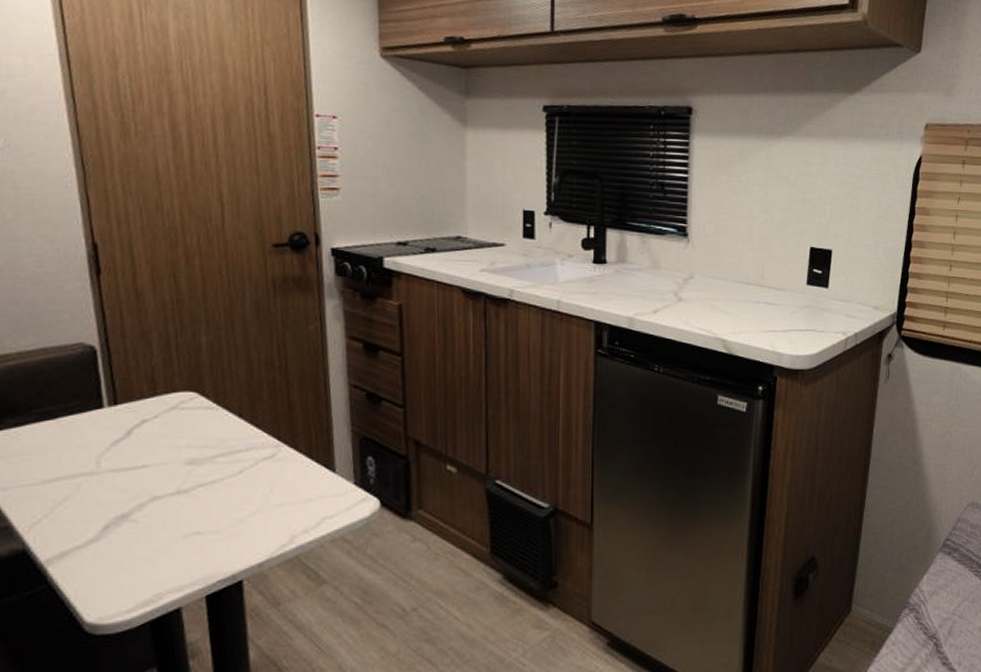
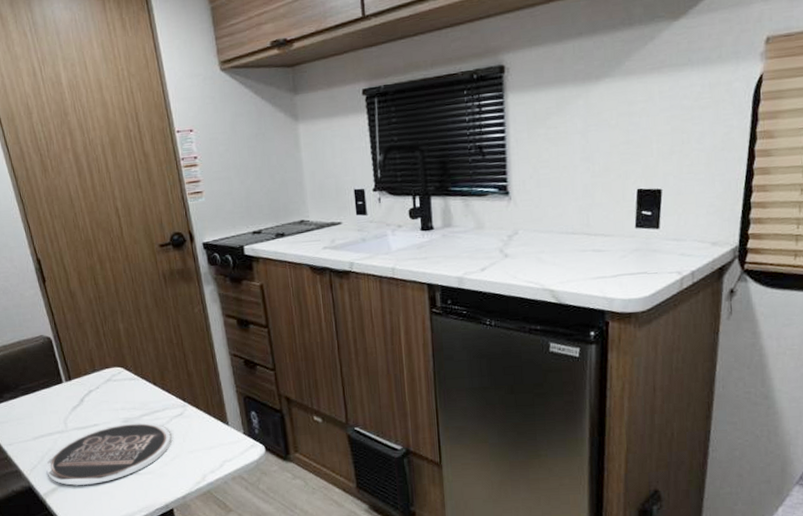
plate: none [56,465,253,549] -> present [46,422,171,486]

